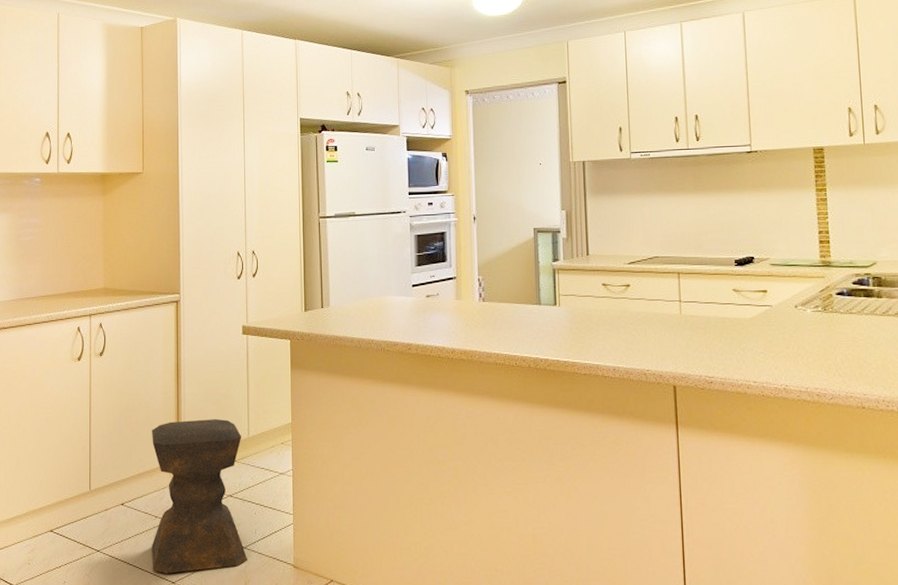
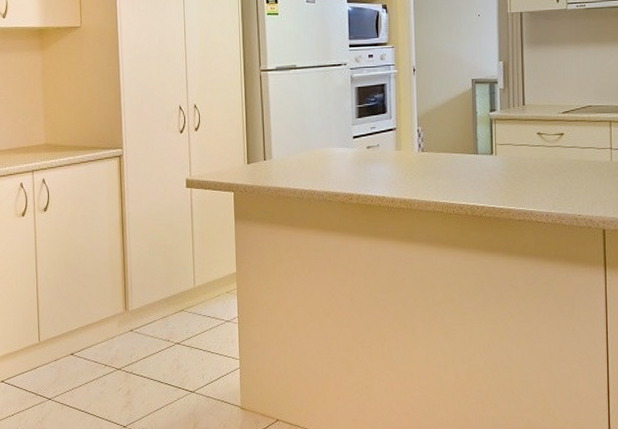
stool: present [152,419,247,574] -> none [99,270,196,418]

